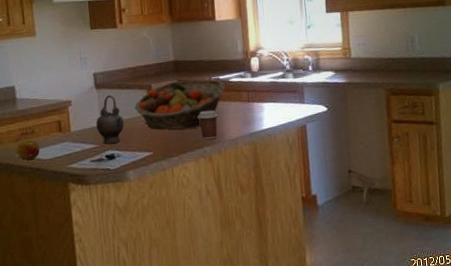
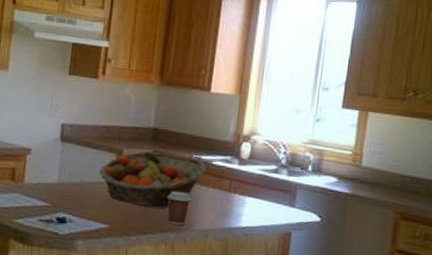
teapot: present [96,95,124,144] -> none [53,151,84,206]

